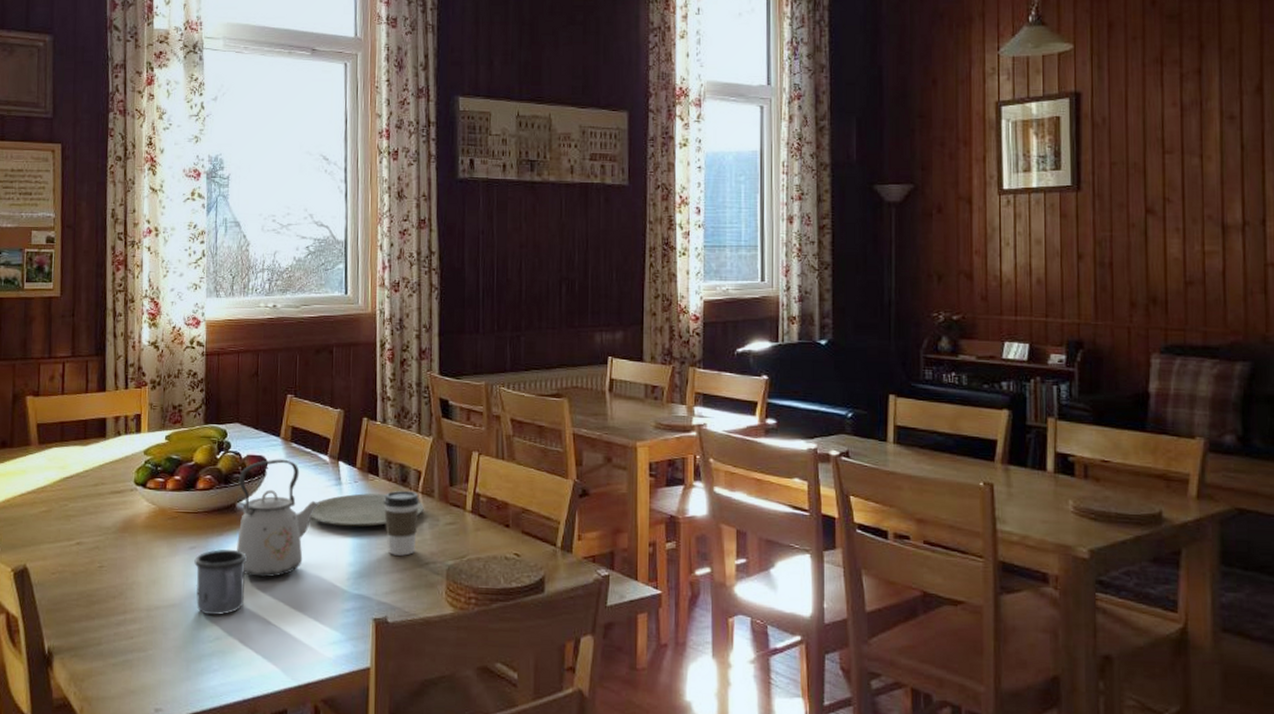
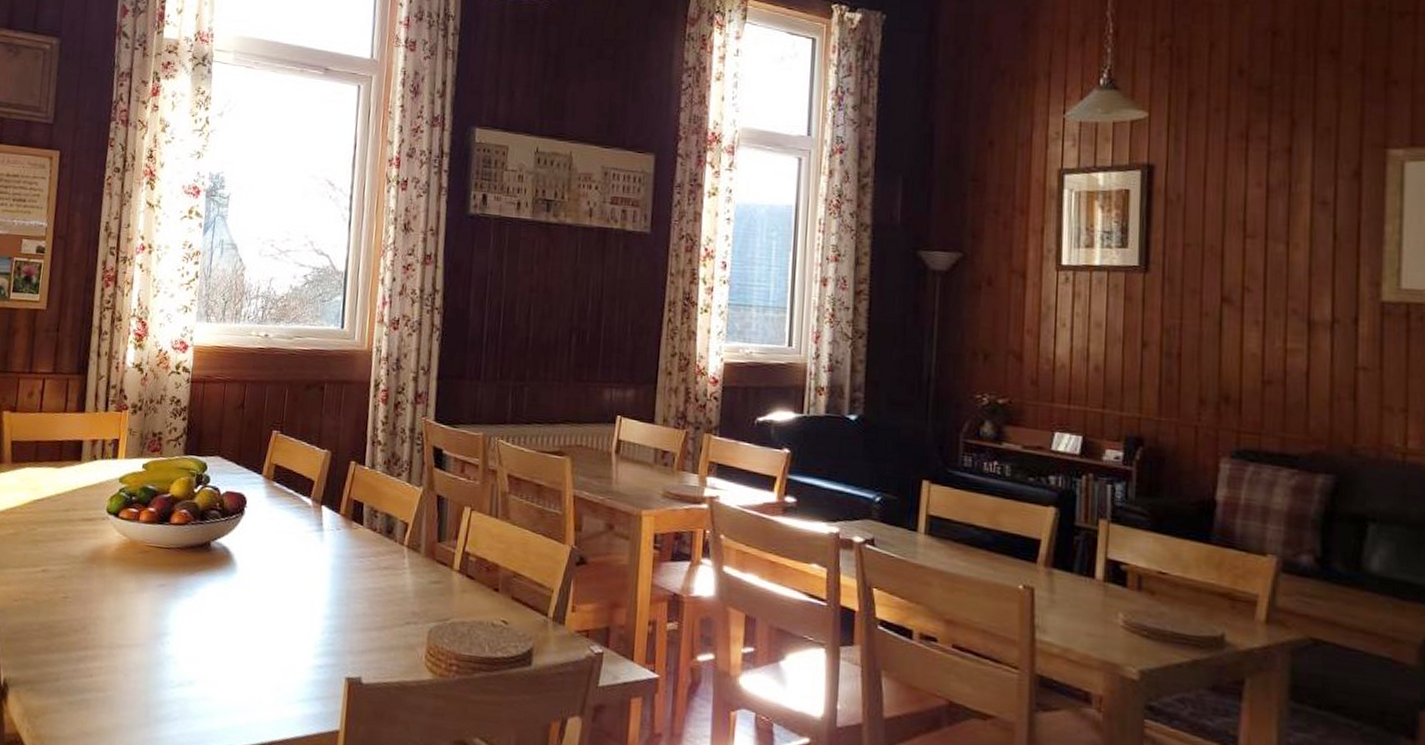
mug: present [194,549,247,615] -> none [161,589,218,661]
kettle: present [237,459,320,578] -> none [208,497,299,624]
plate: present [310,493,424,527] -> none [288,542,409,578]
coffee cup: present [383,490,420,556] -> none [365,542,405,613]

